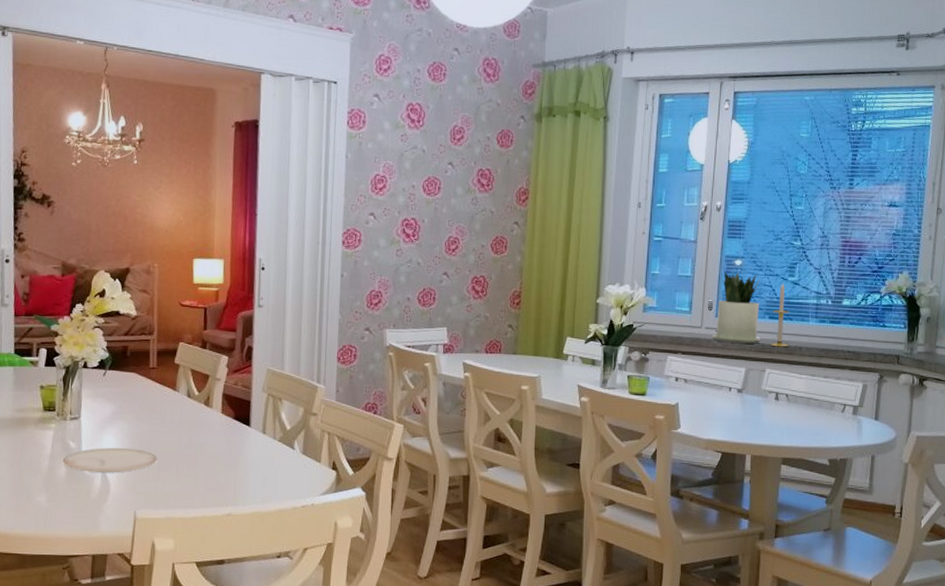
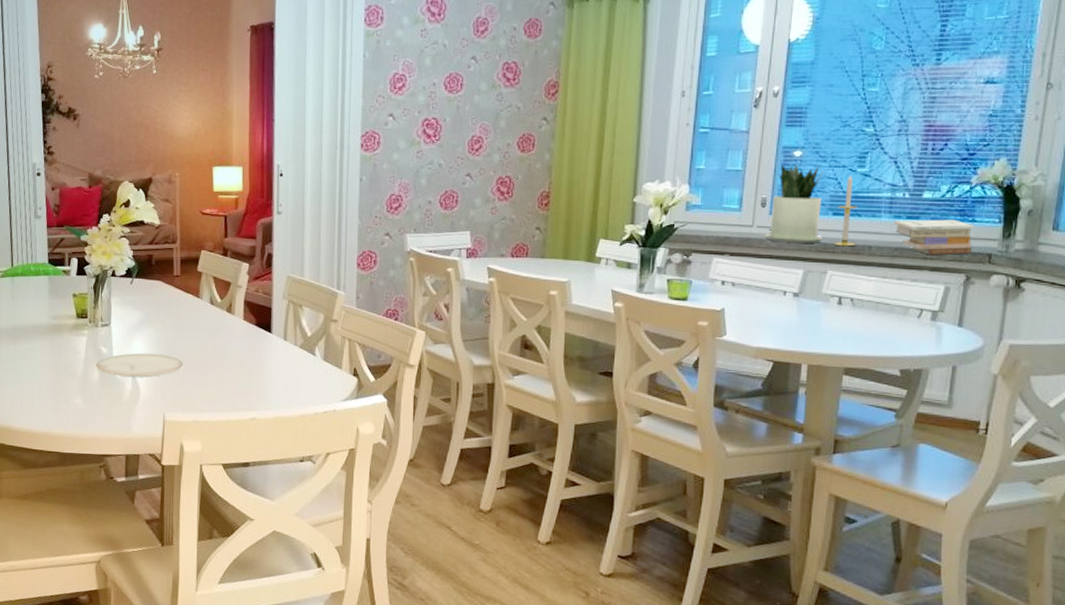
books: none [820,324,886,356] -> present [894,219,975,256]

